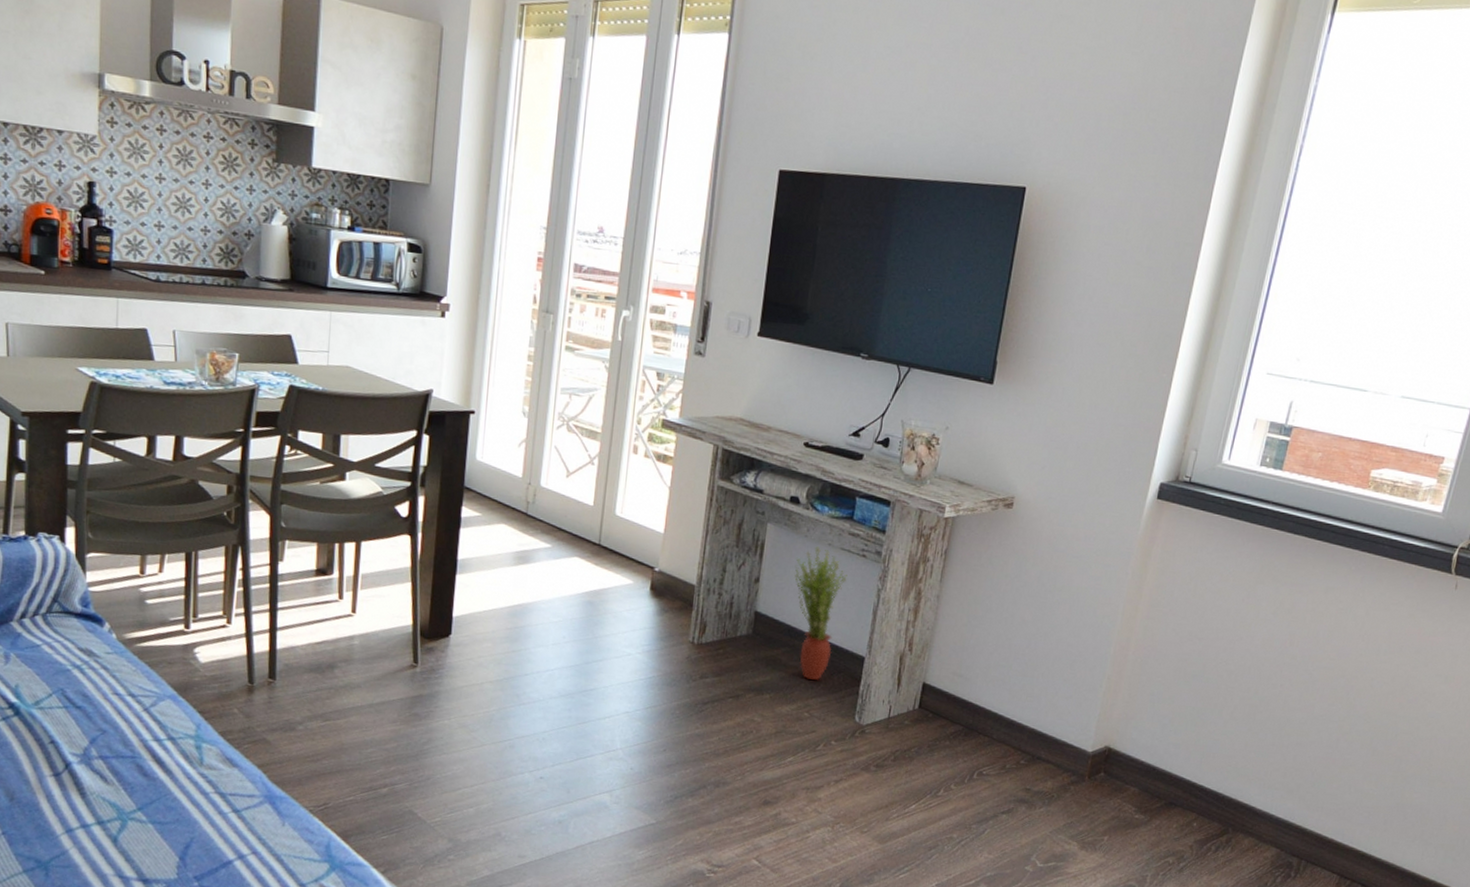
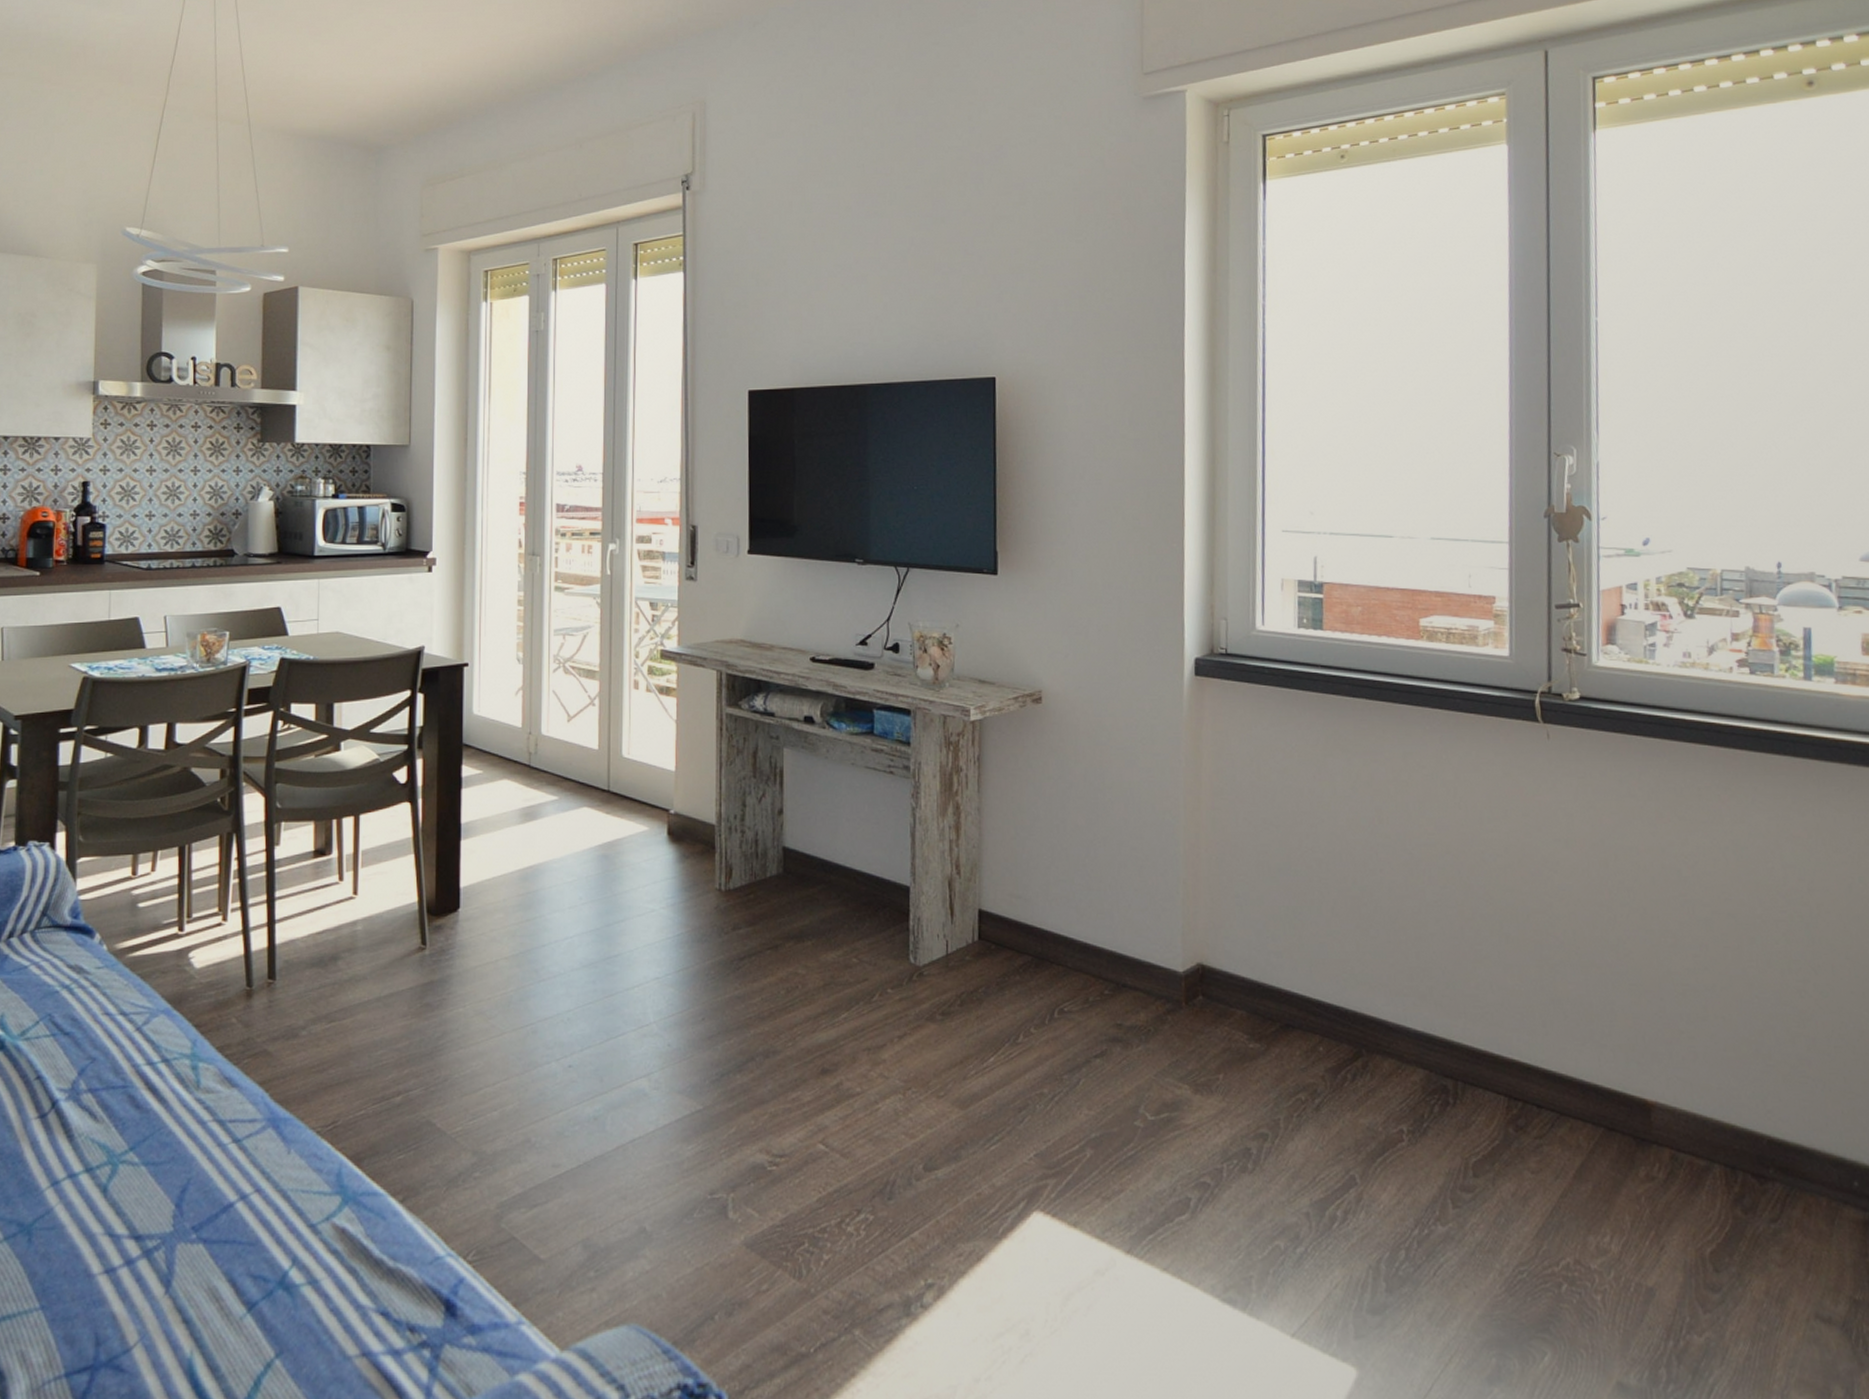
potted plant: present [795,546,847,680] -> none [820,768,877,918]

